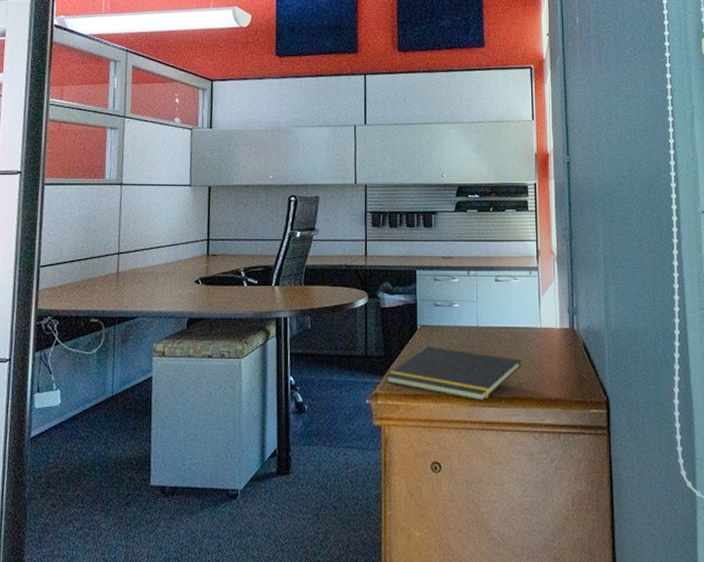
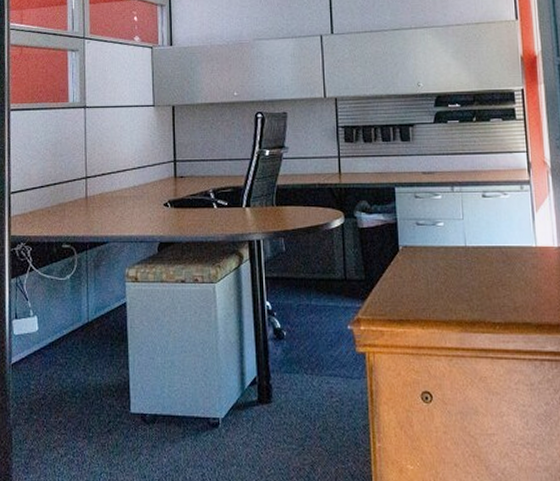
notepad: present [385,346,522,401] -> none [367,268,517,327]

